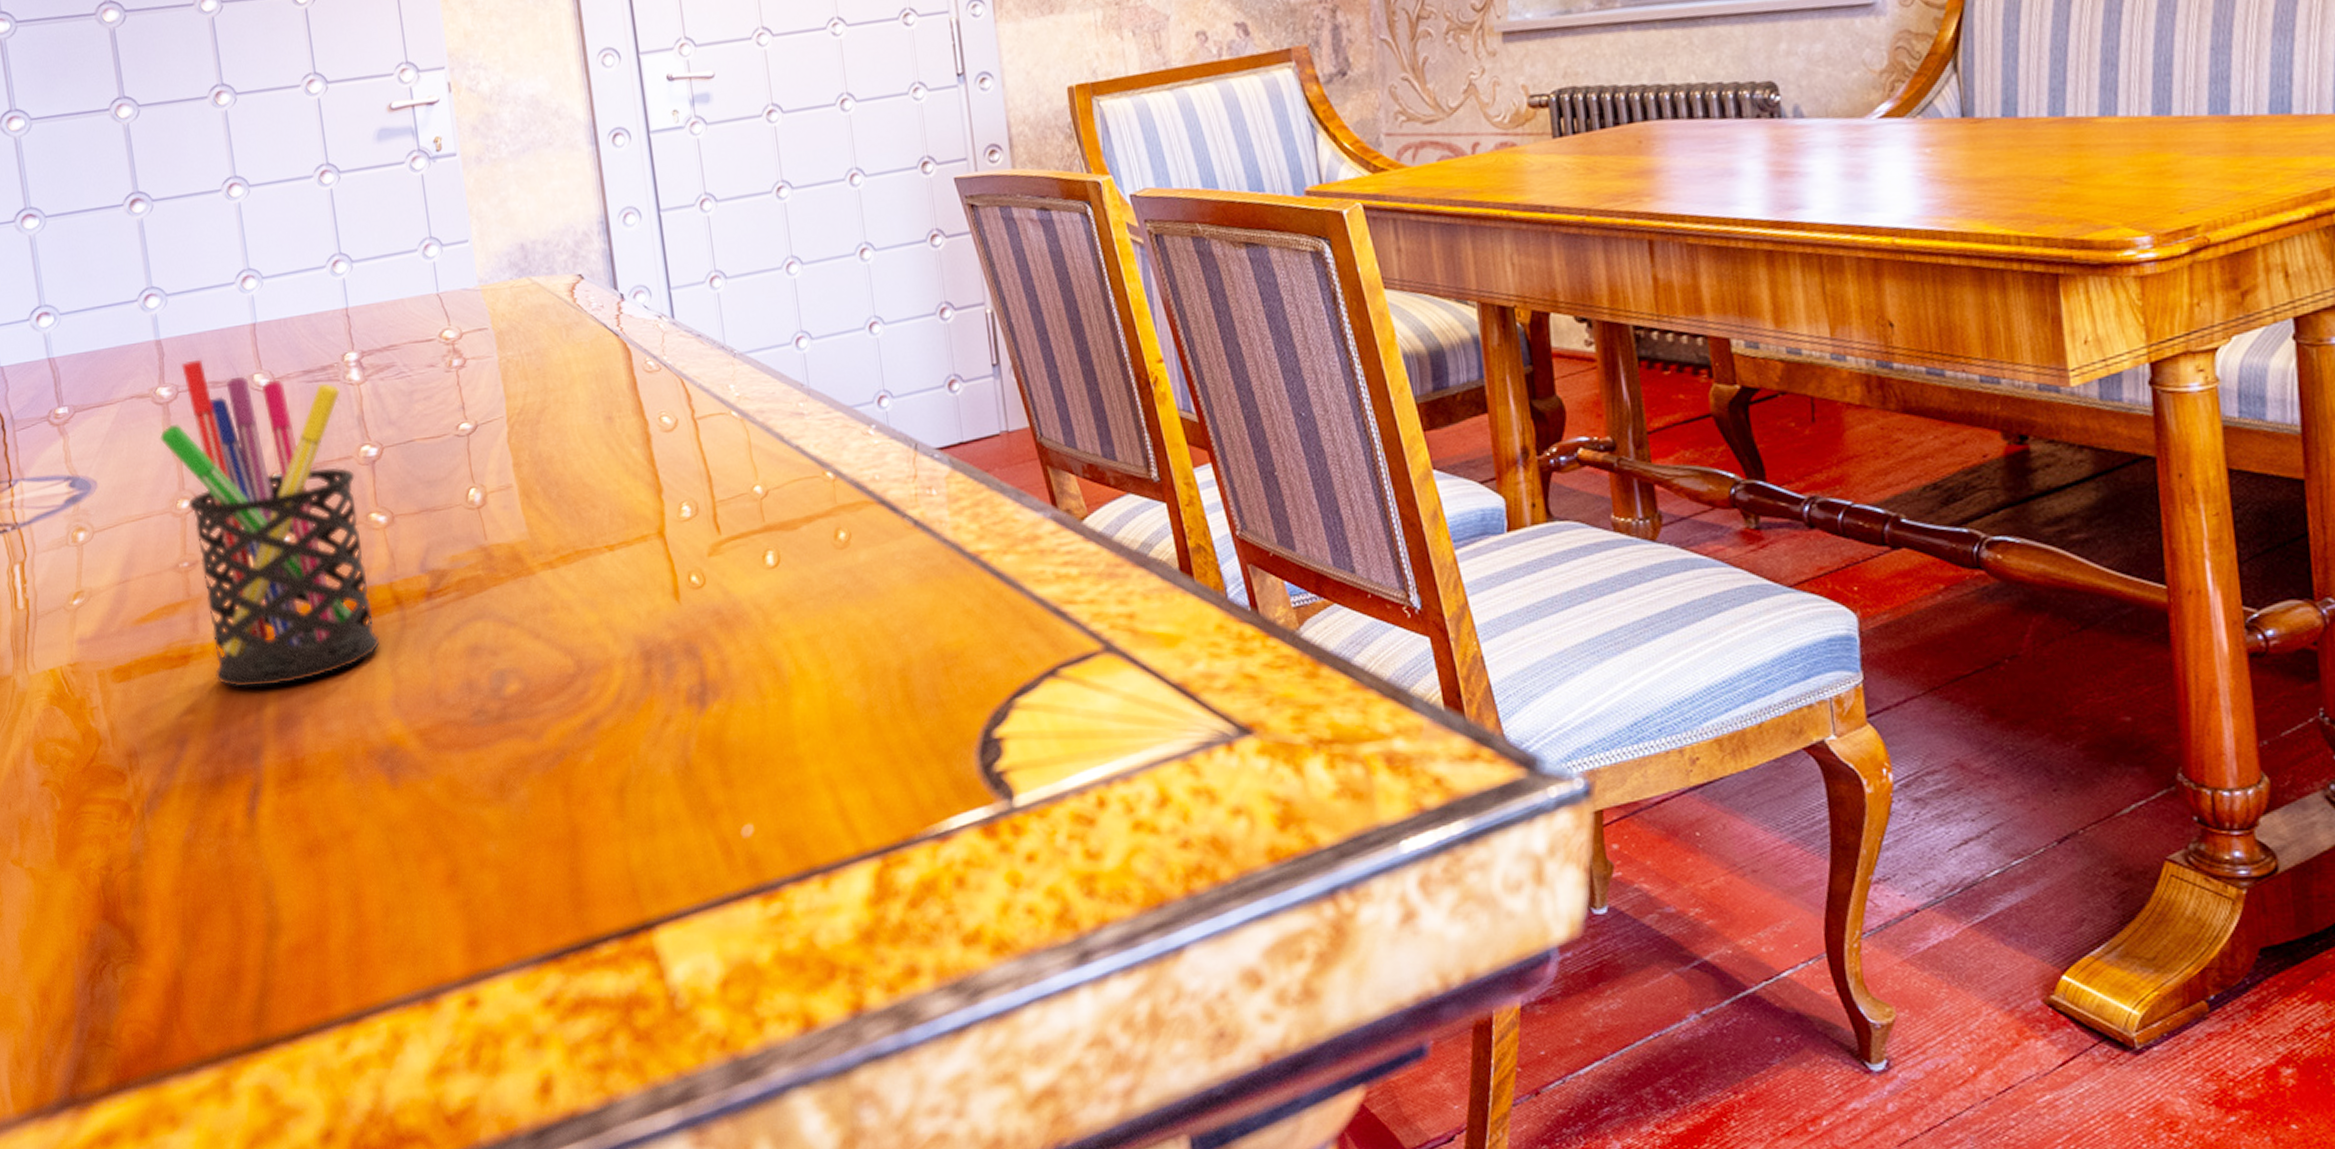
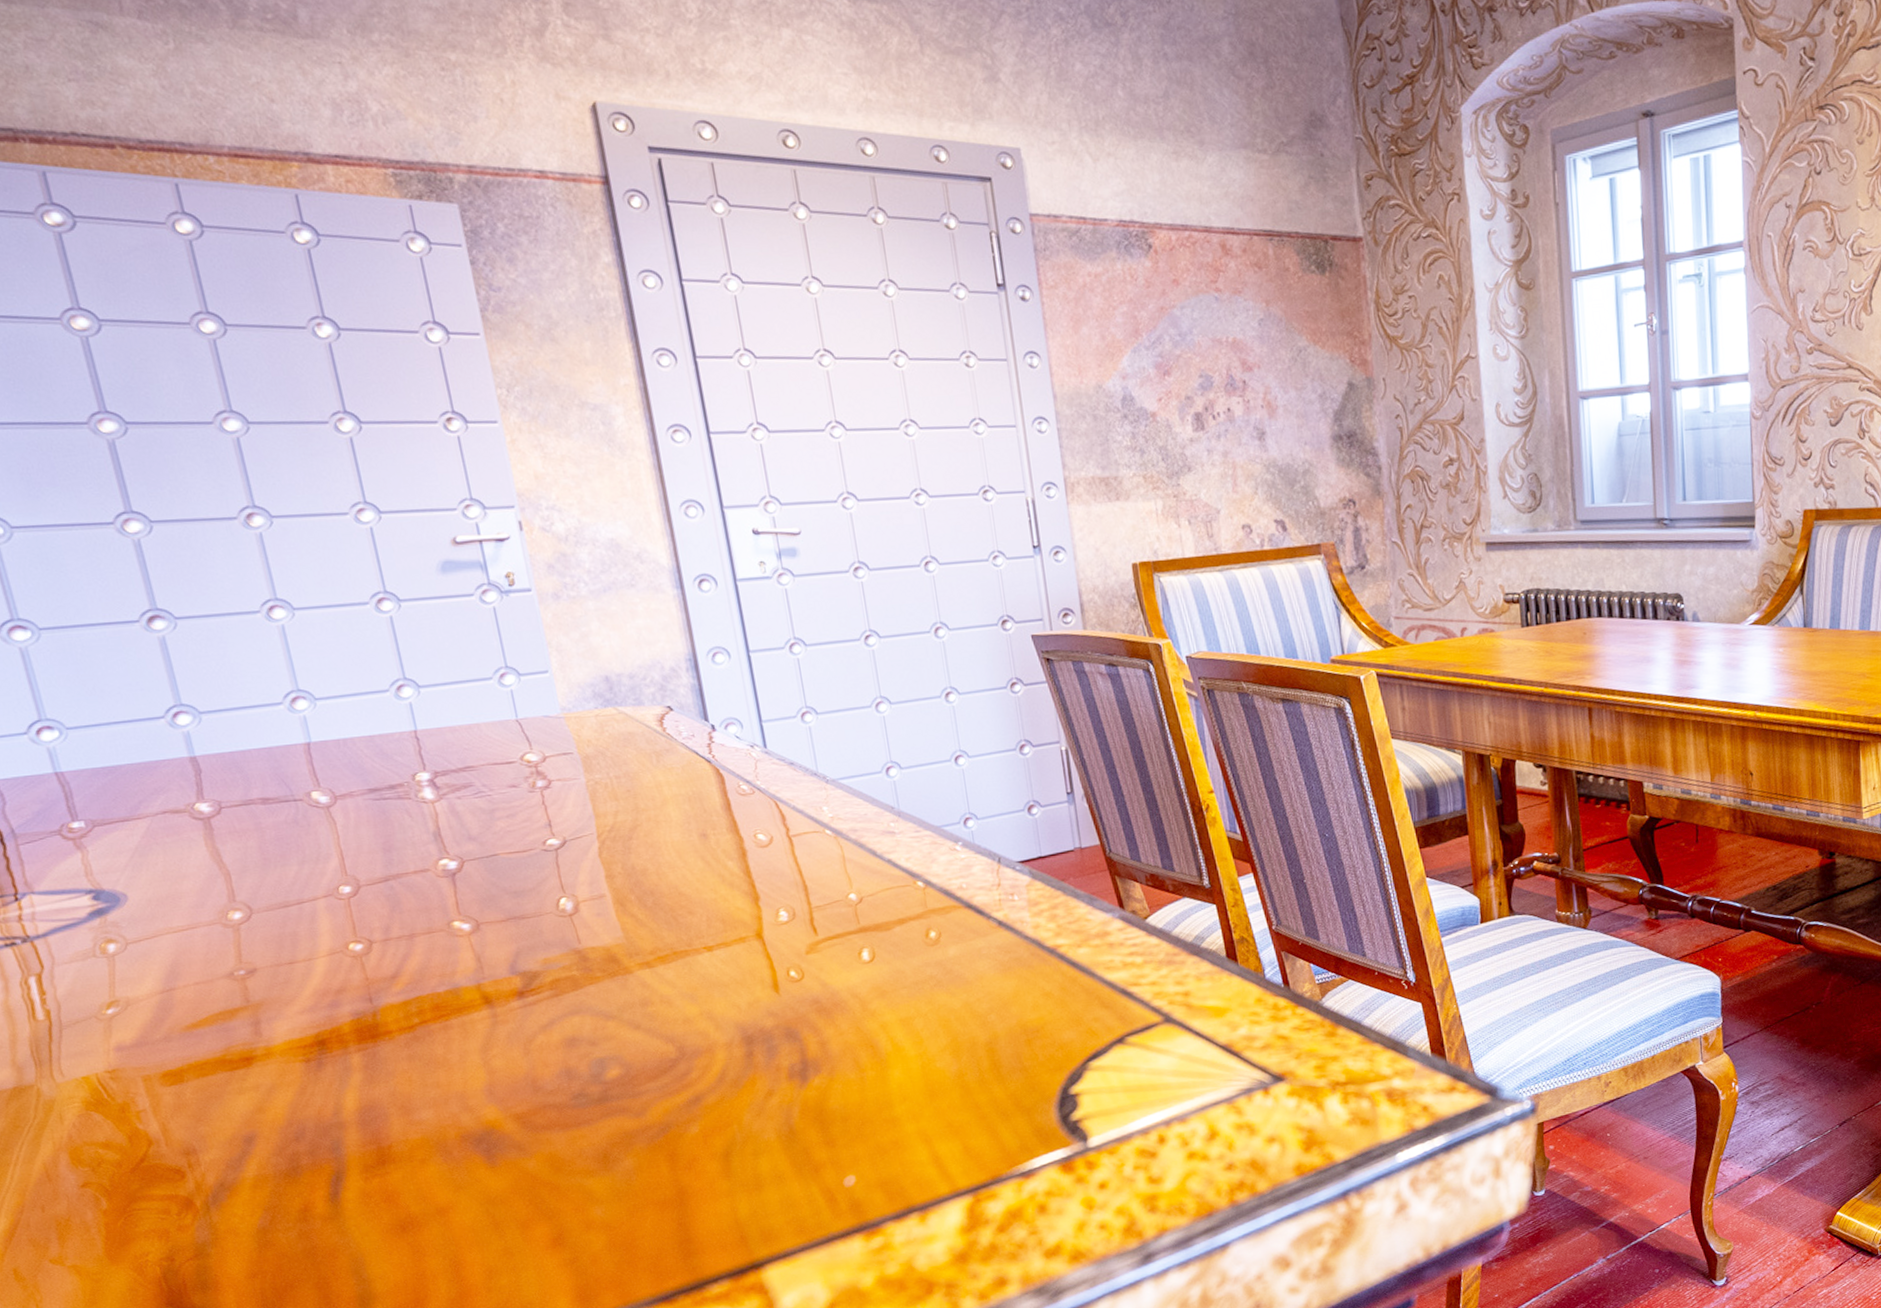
pen holder: present [160,359,381,688] -> none [202,776,470,1085]

